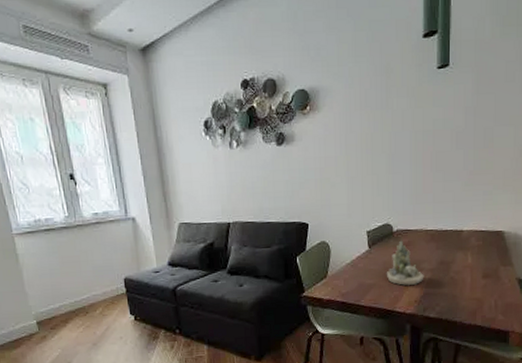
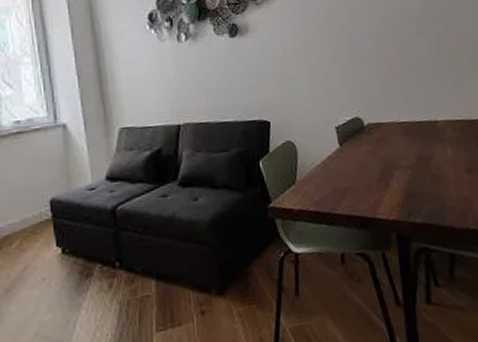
succulent planter: present [387,240,424,285] -> none [363,135,404,187]

